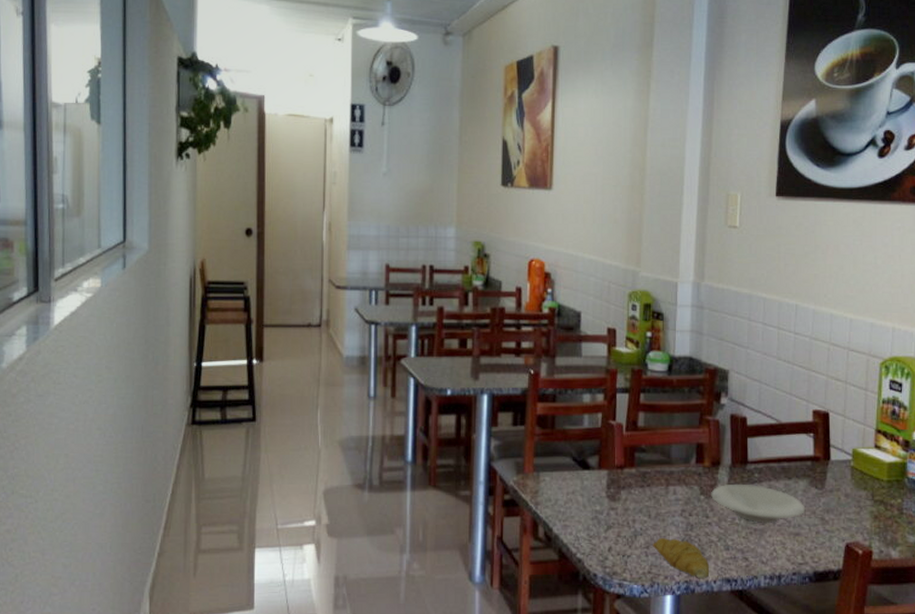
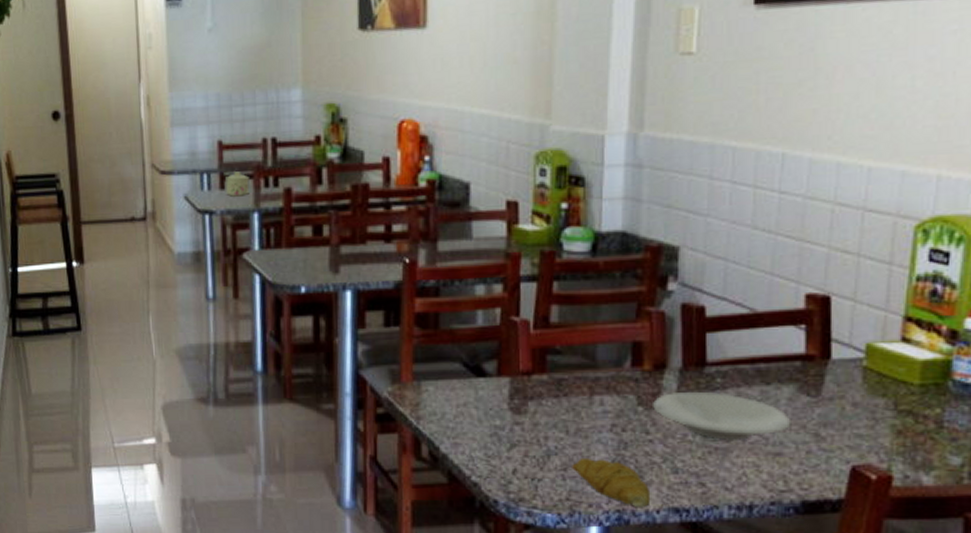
sugar bowl: none [390,291,410,311] -> present [225,171,250,197]

